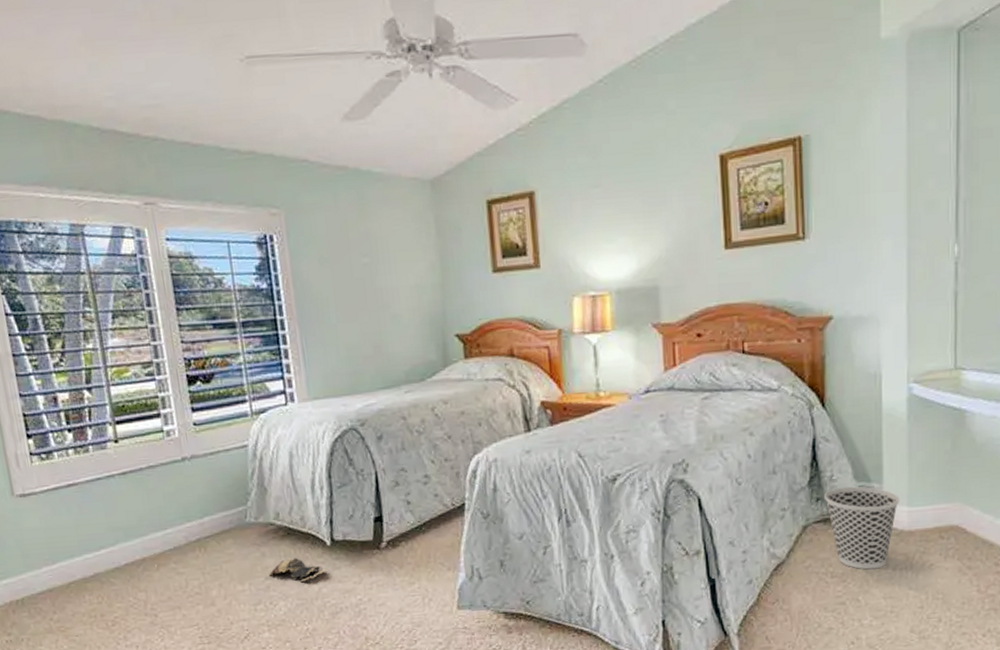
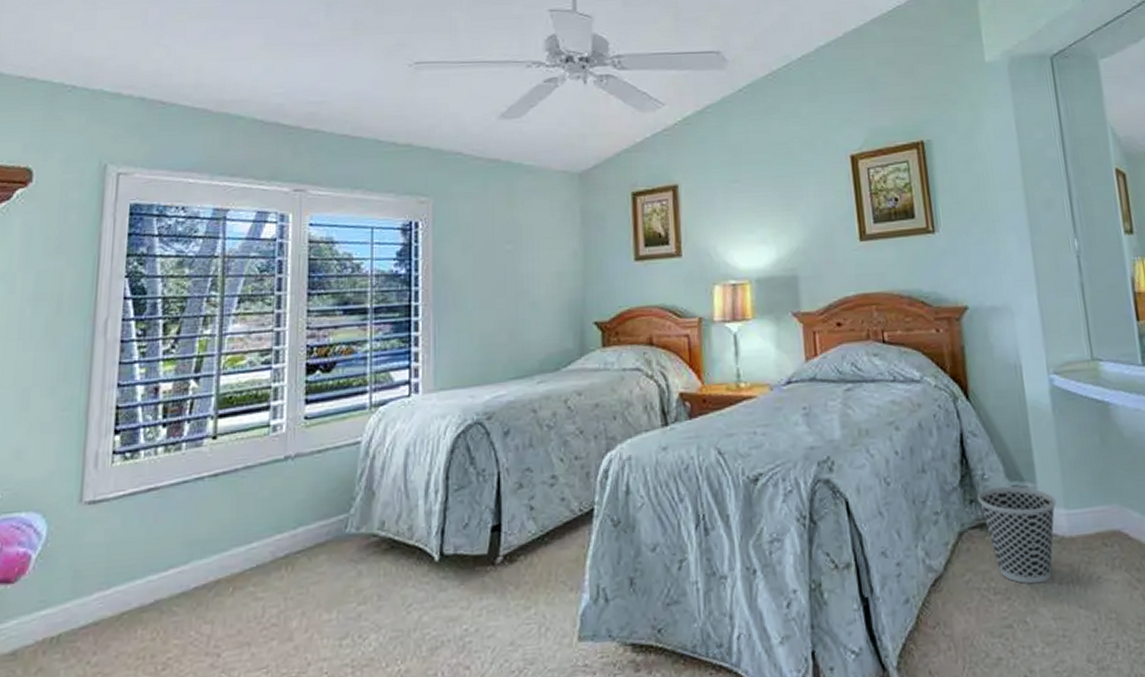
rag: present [269,558,326,582] -> none [363,577,430,608]

